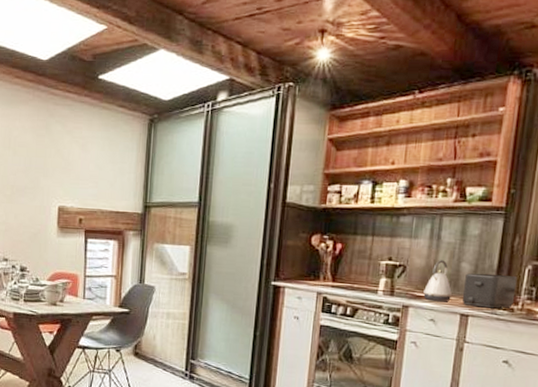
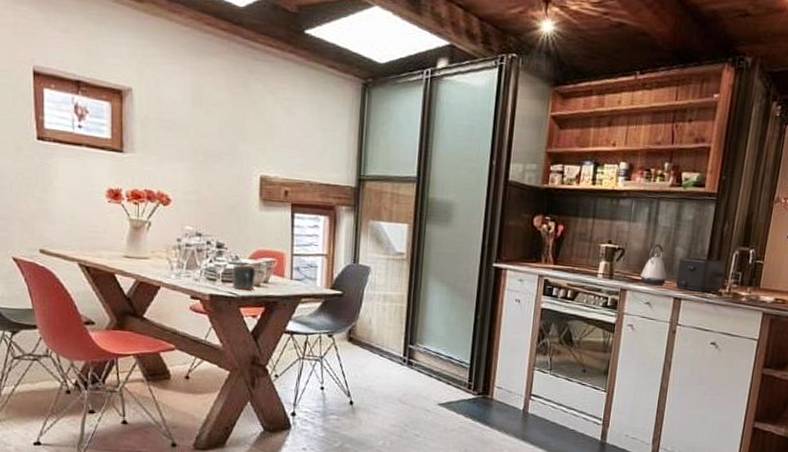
mug: none [32,286,53,309] -> present [232,265,256,291]

